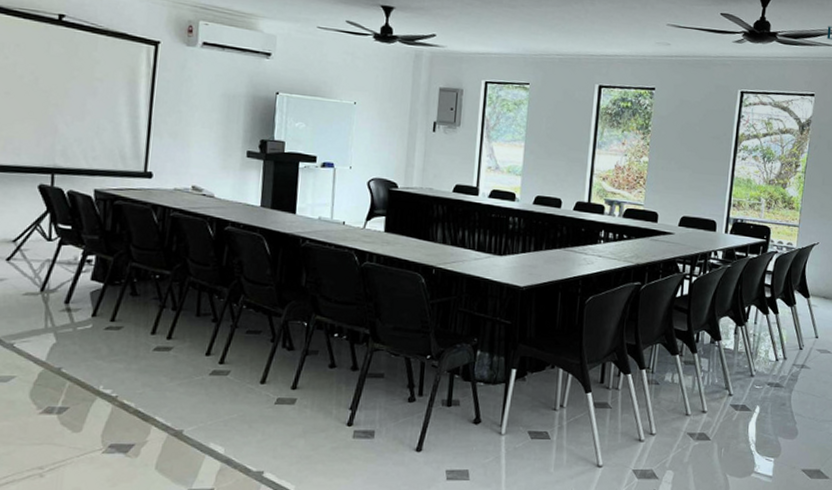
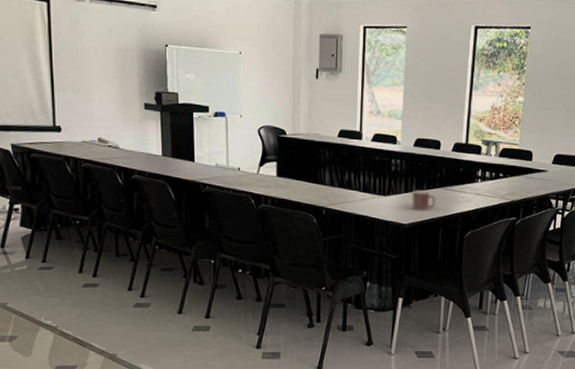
mug: none [529,250,556,274] -> present [411,190,436,212]

